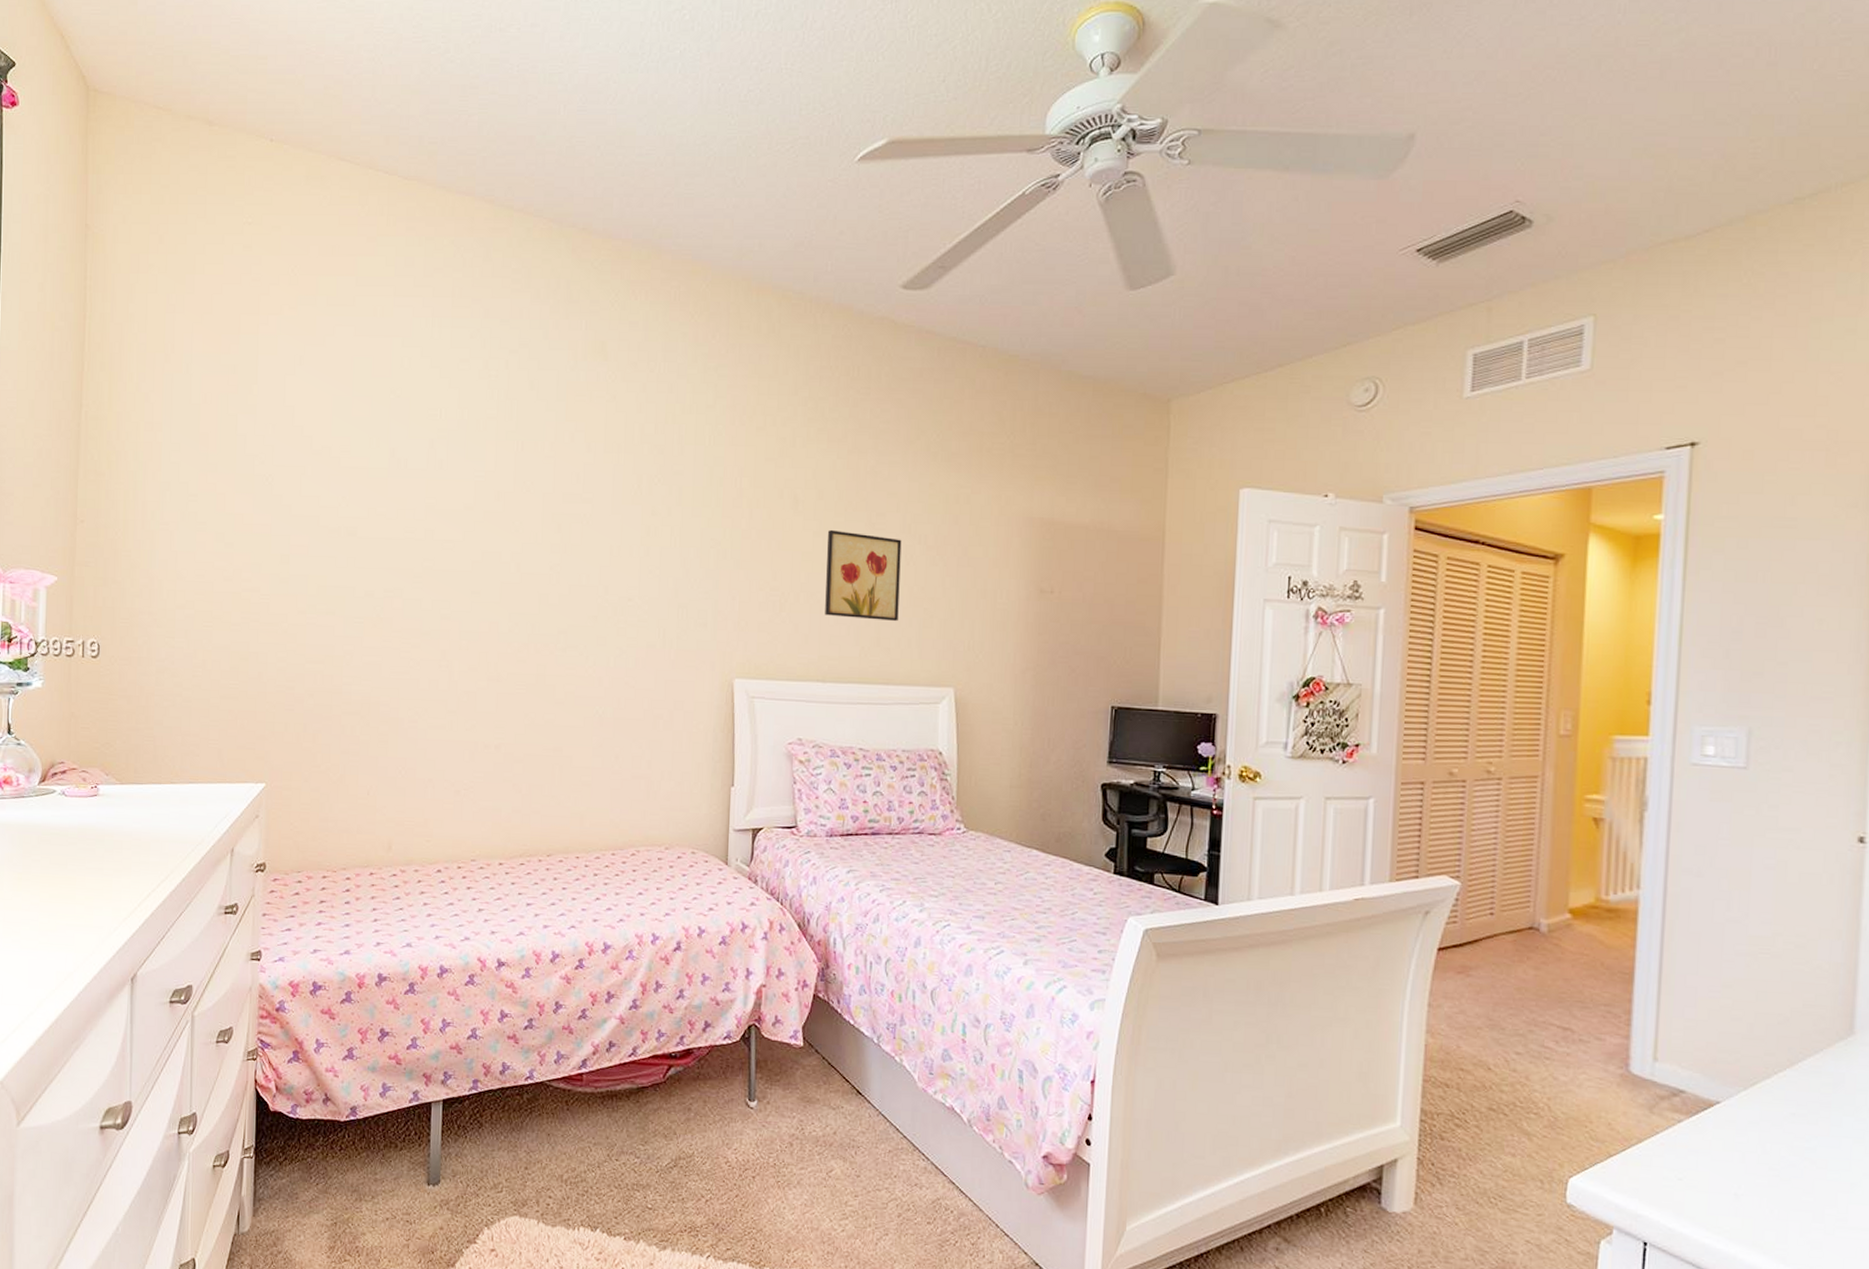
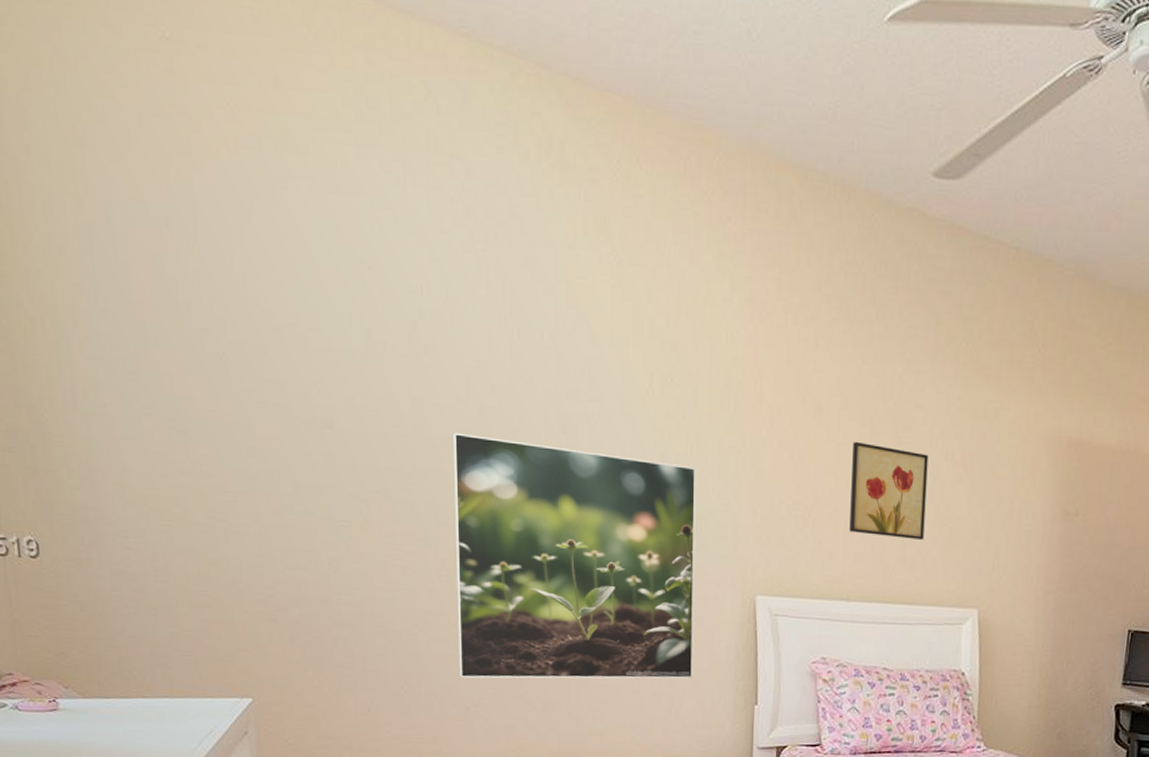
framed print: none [453,535,680,763] -> present [452,432,697,679]

